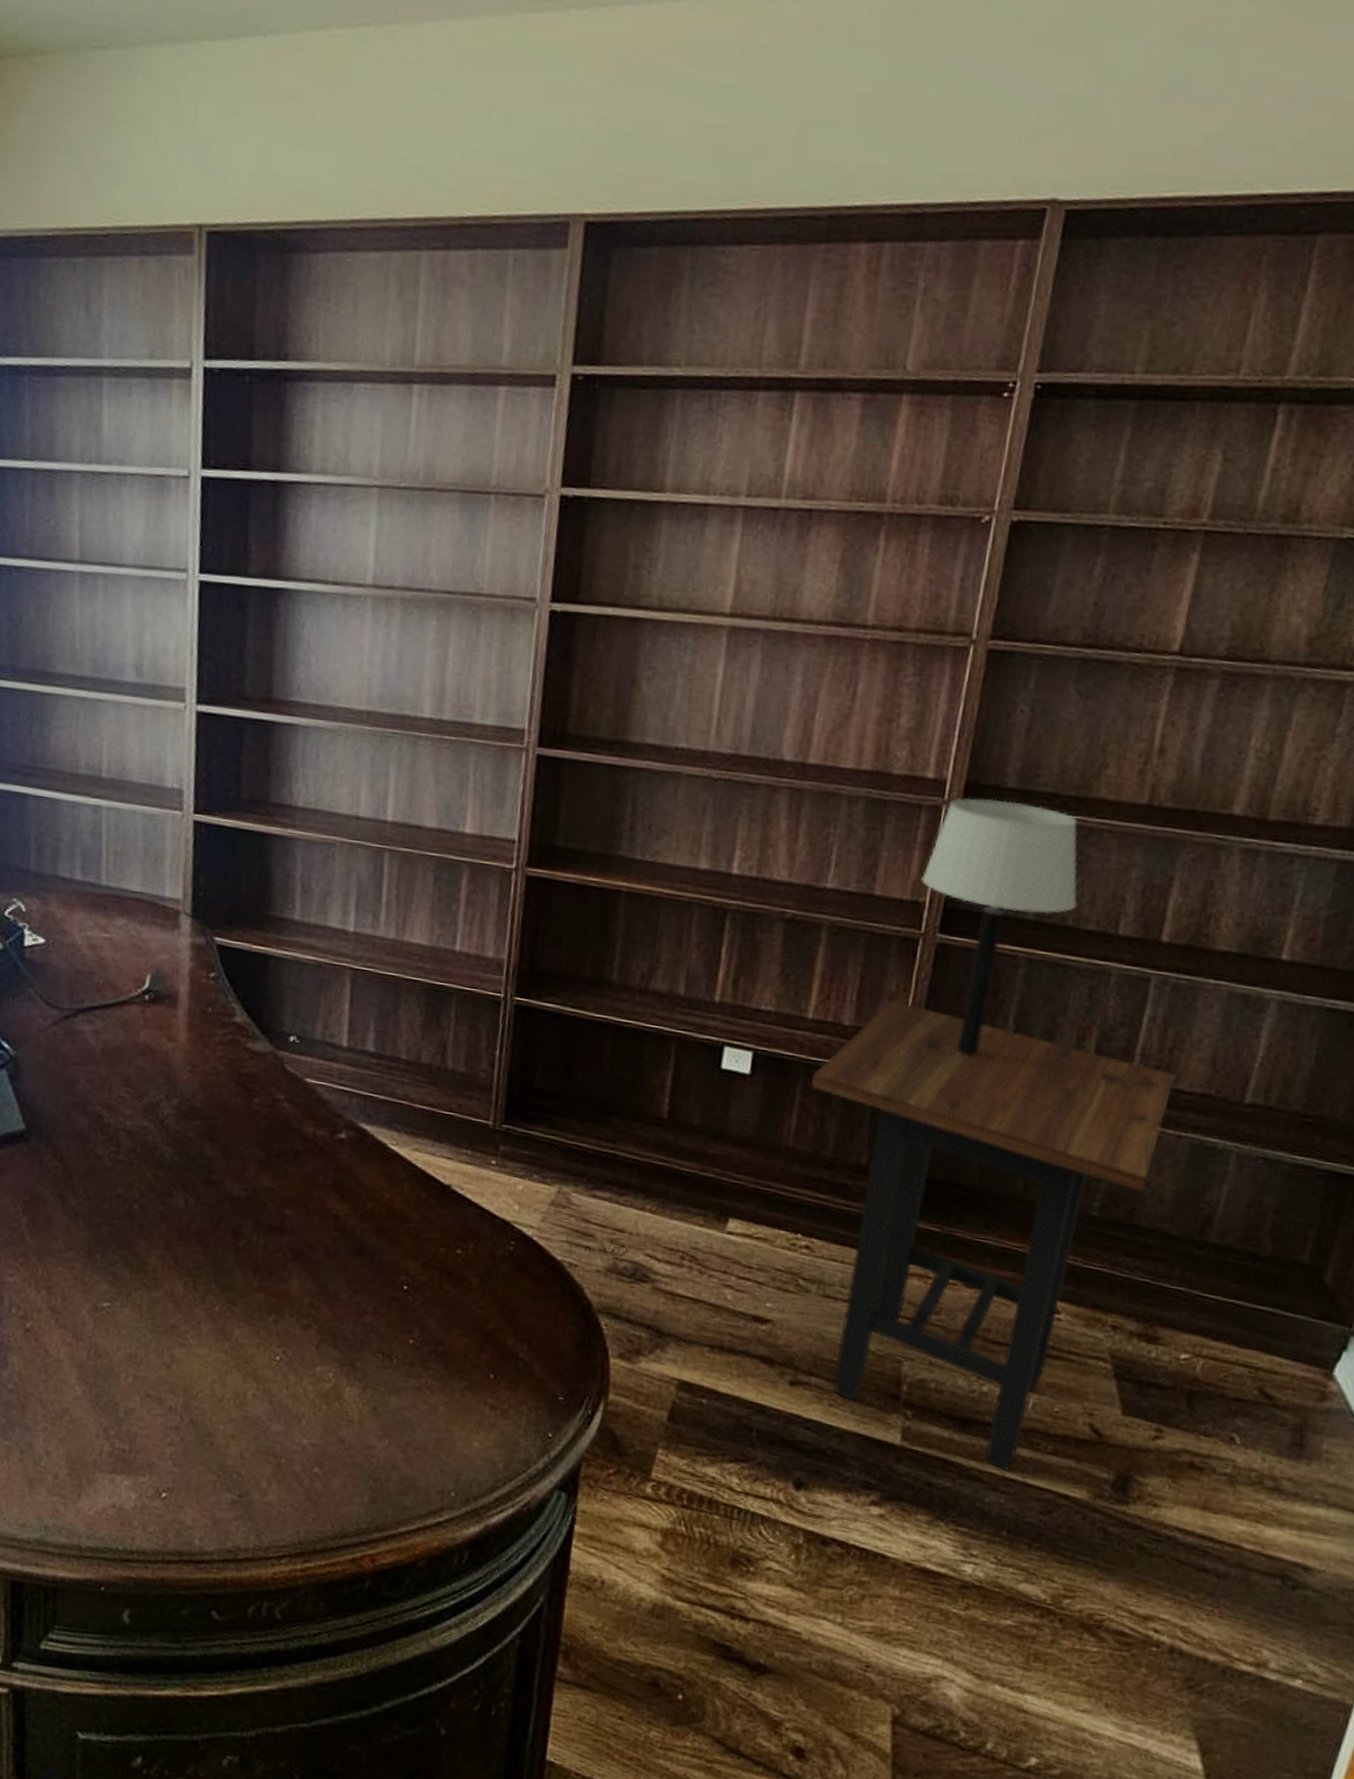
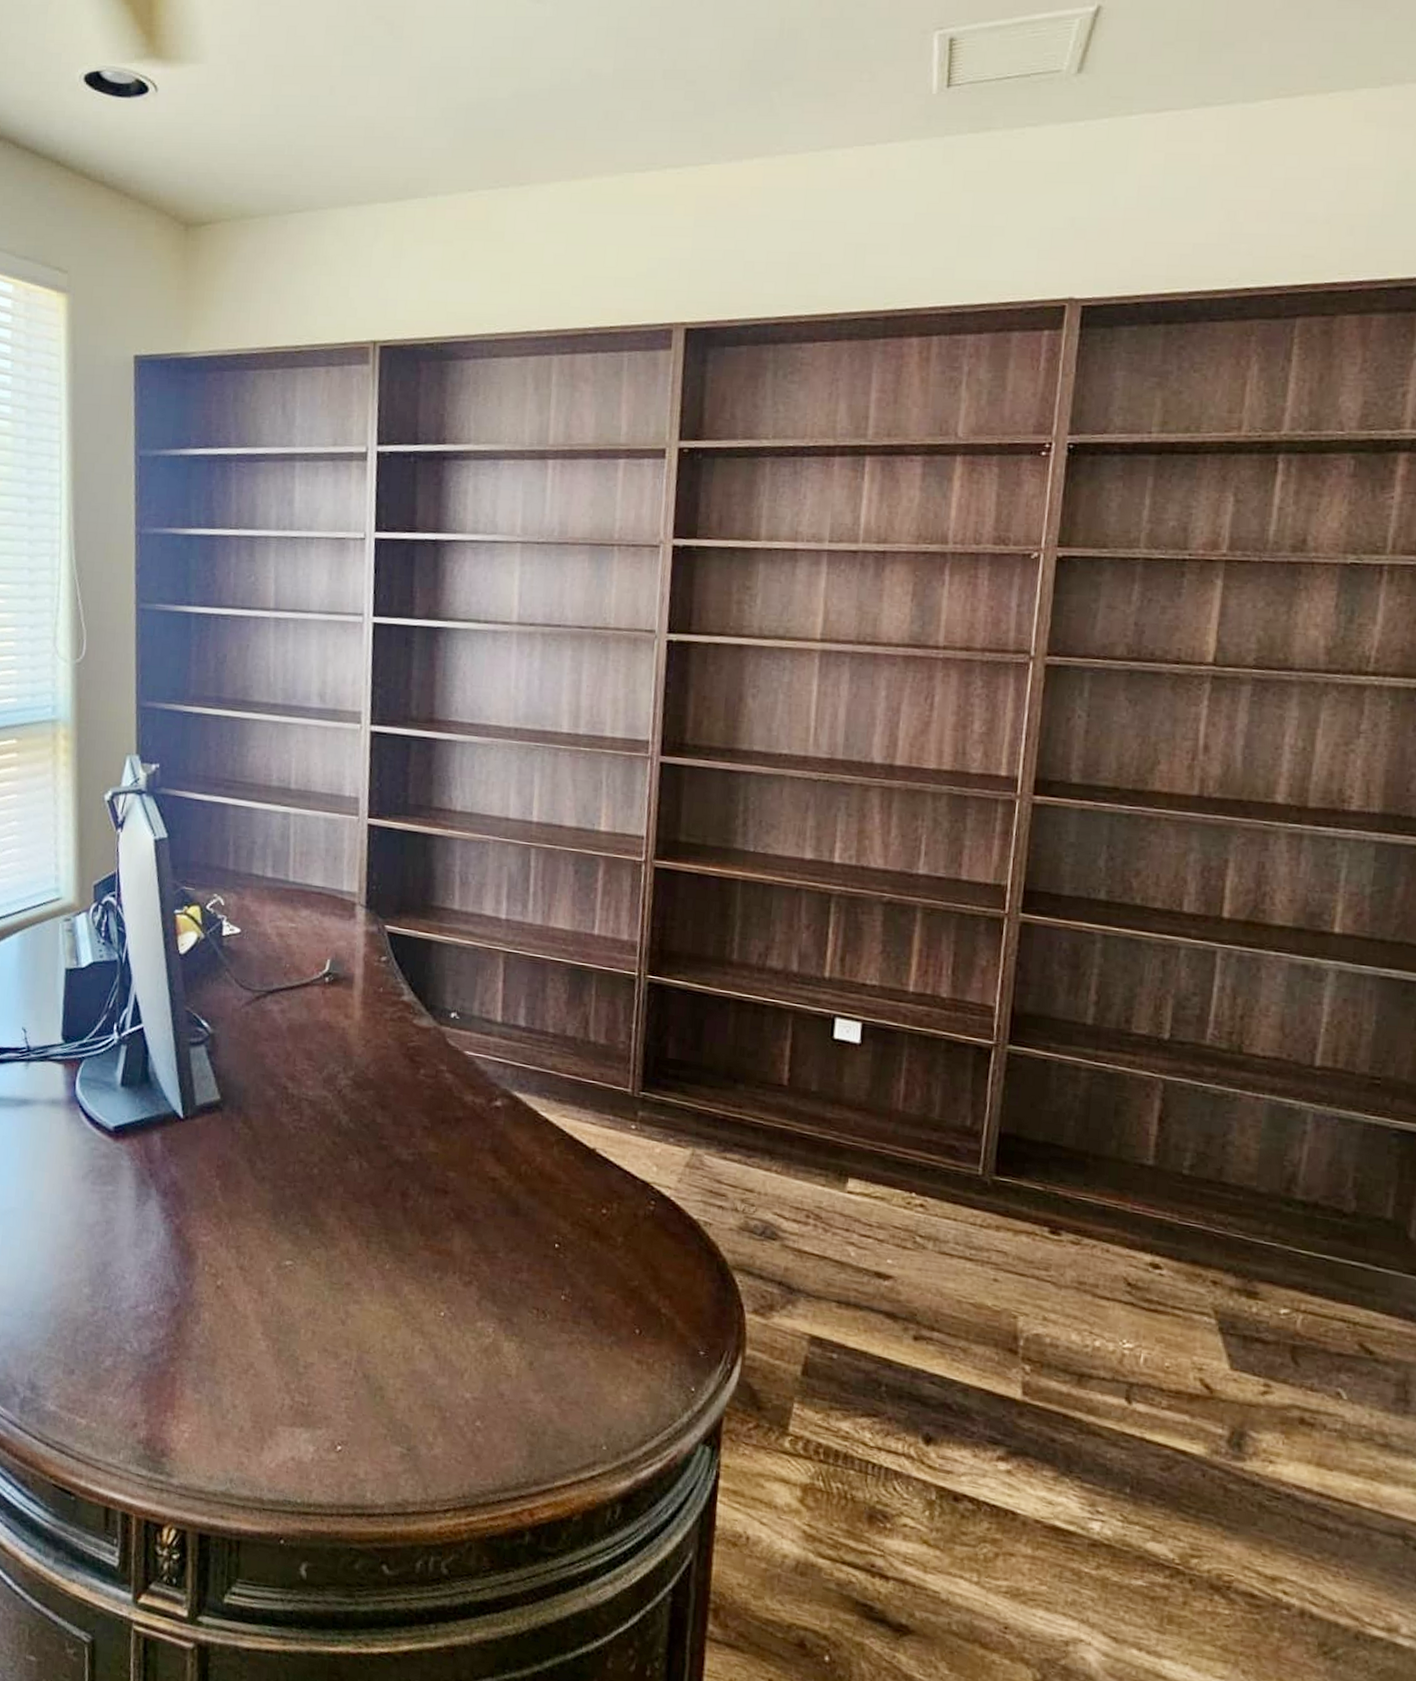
side table: present [811,1000,1175,1472] -> none [916,974,1248,1427]
table lamp: present [921,797,1078,1057] -> none [1002,792,1144,1025]

